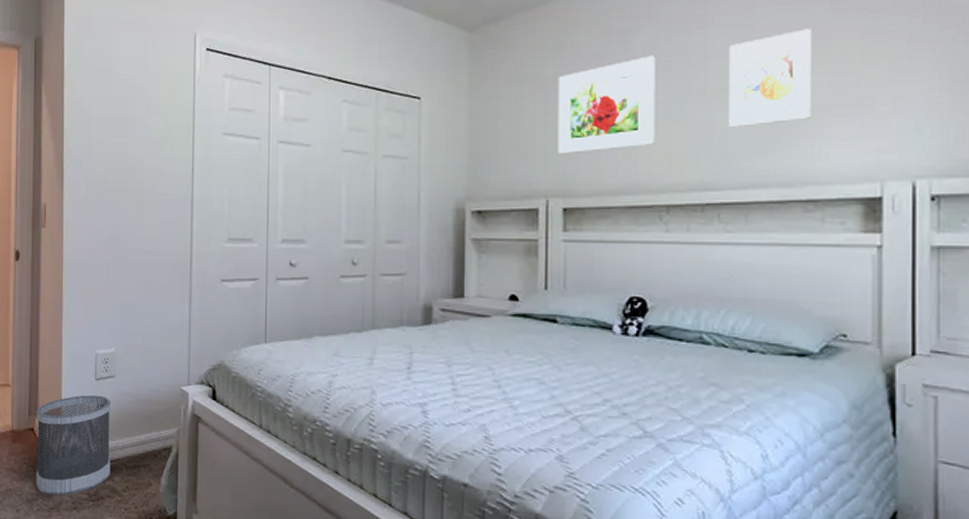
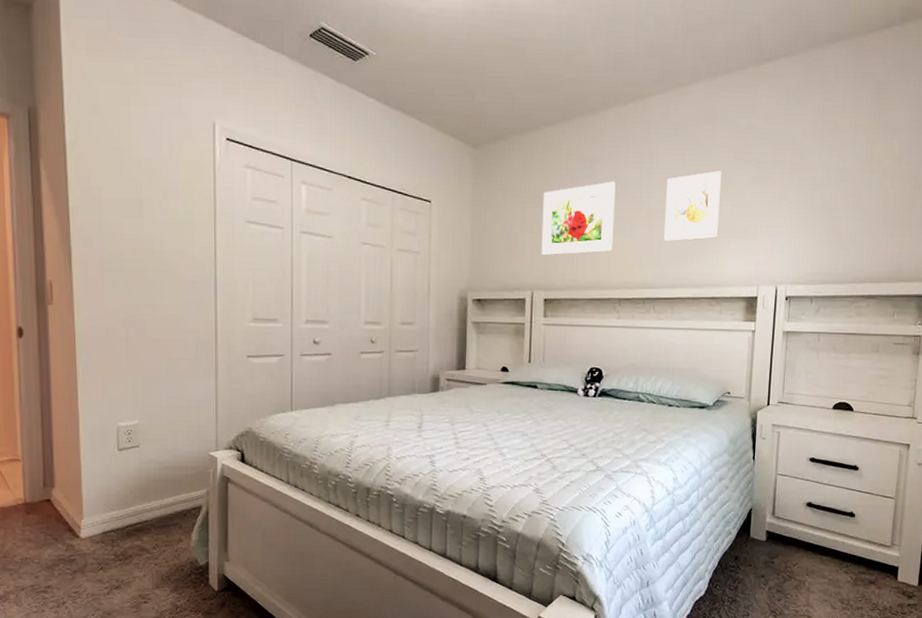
wastebasket: present [36,395,112,496] -> none [53,464,138,560]

